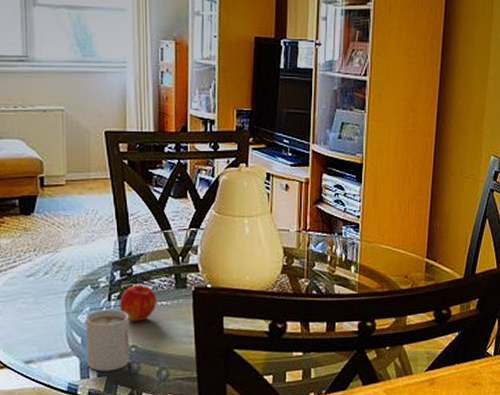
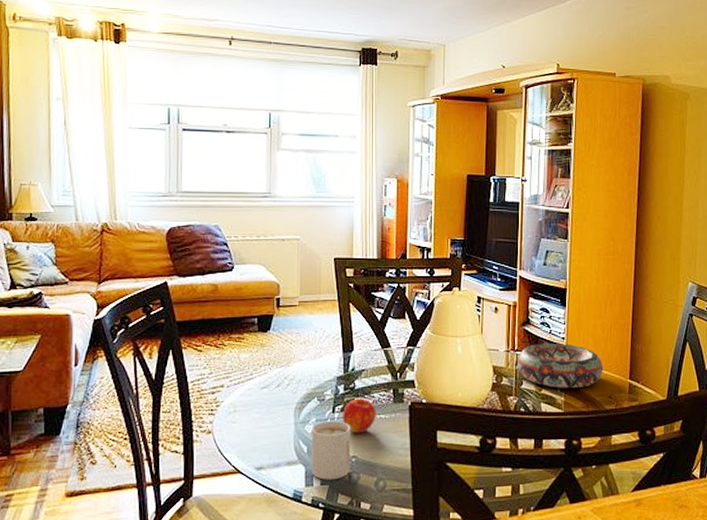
decorative bowl: none [310,221,400,270] -> present [518,342,604,389]

